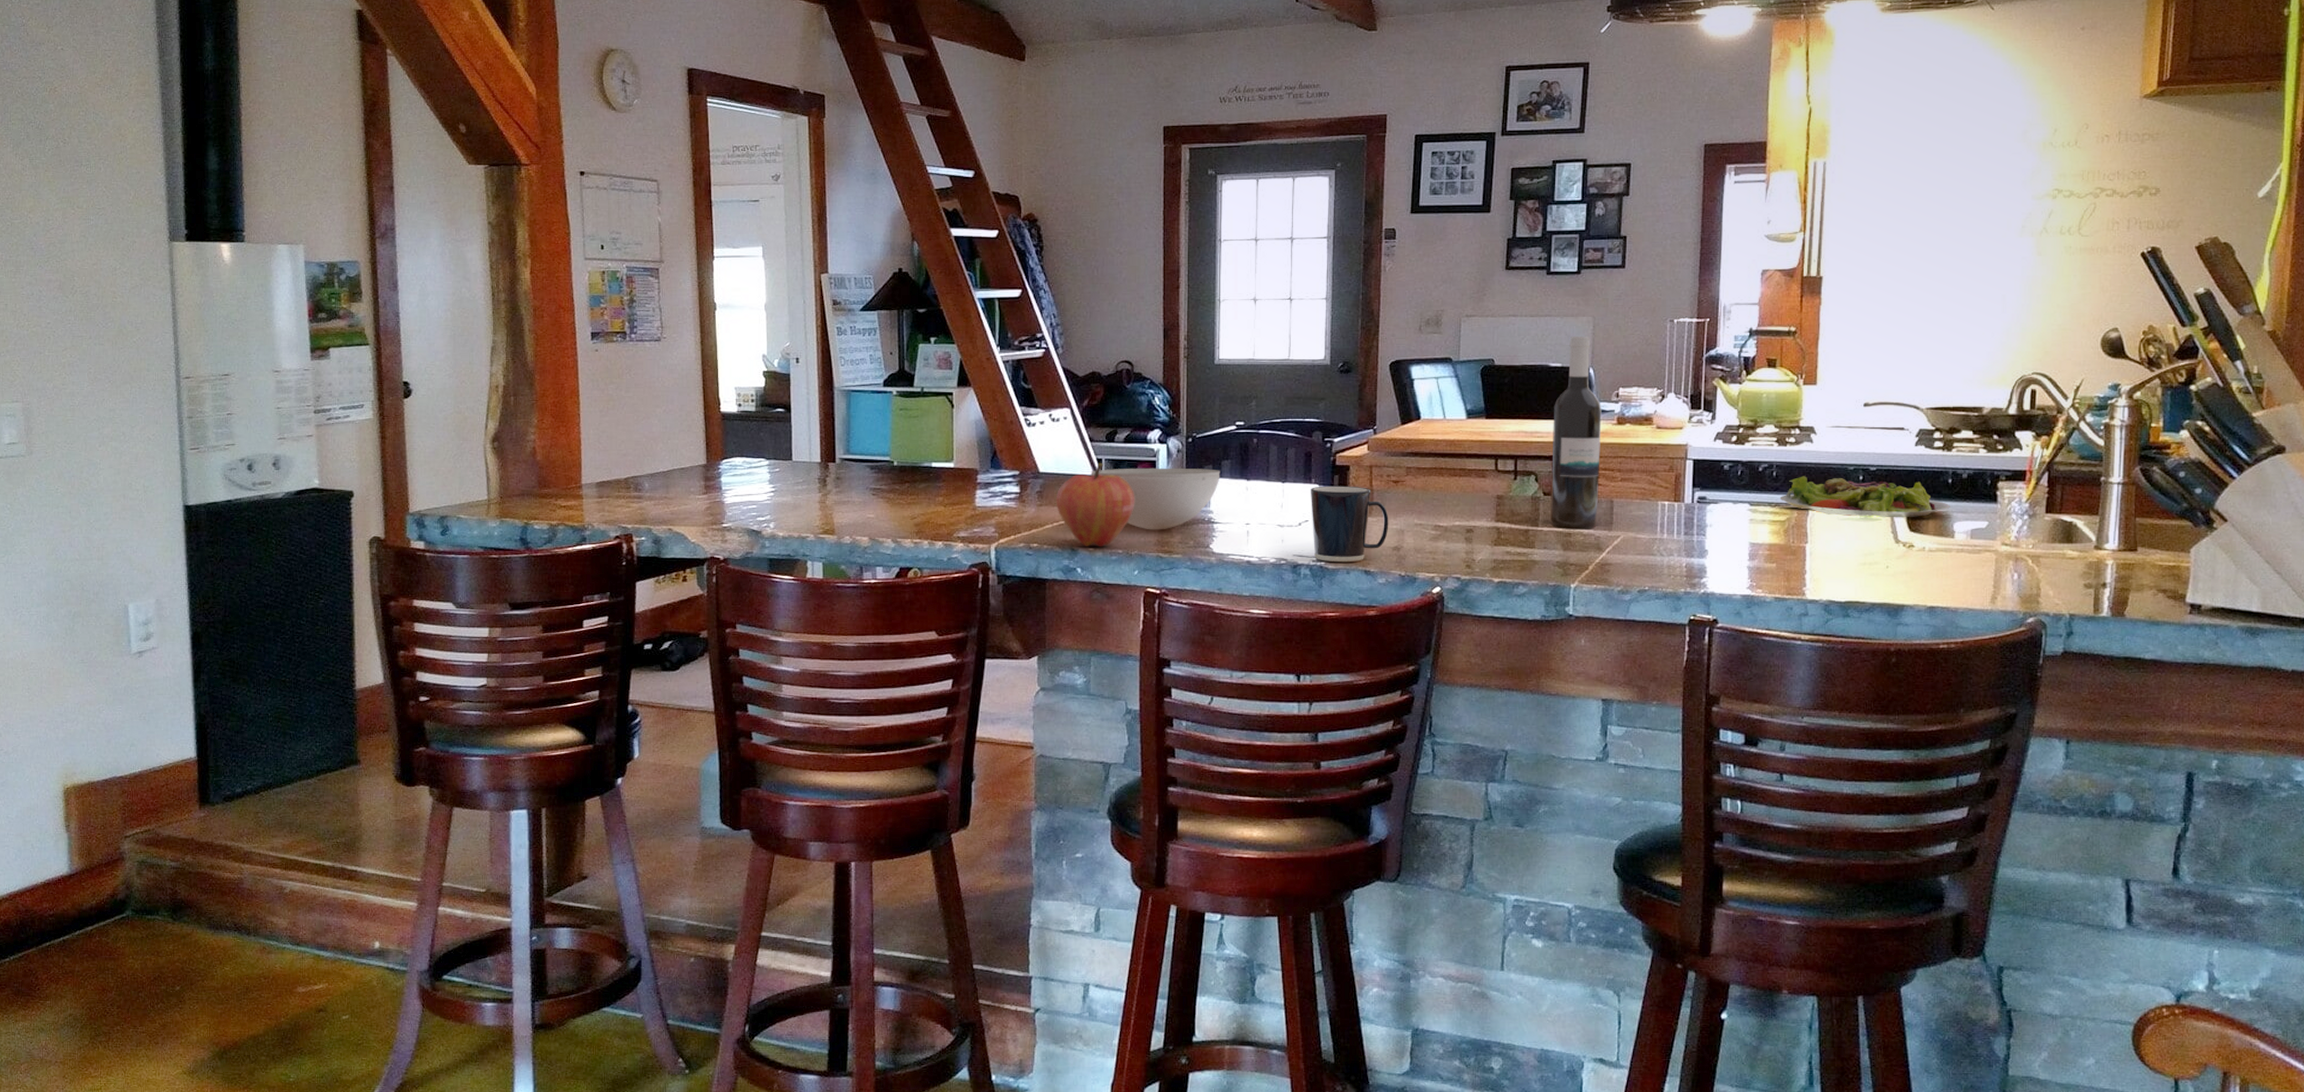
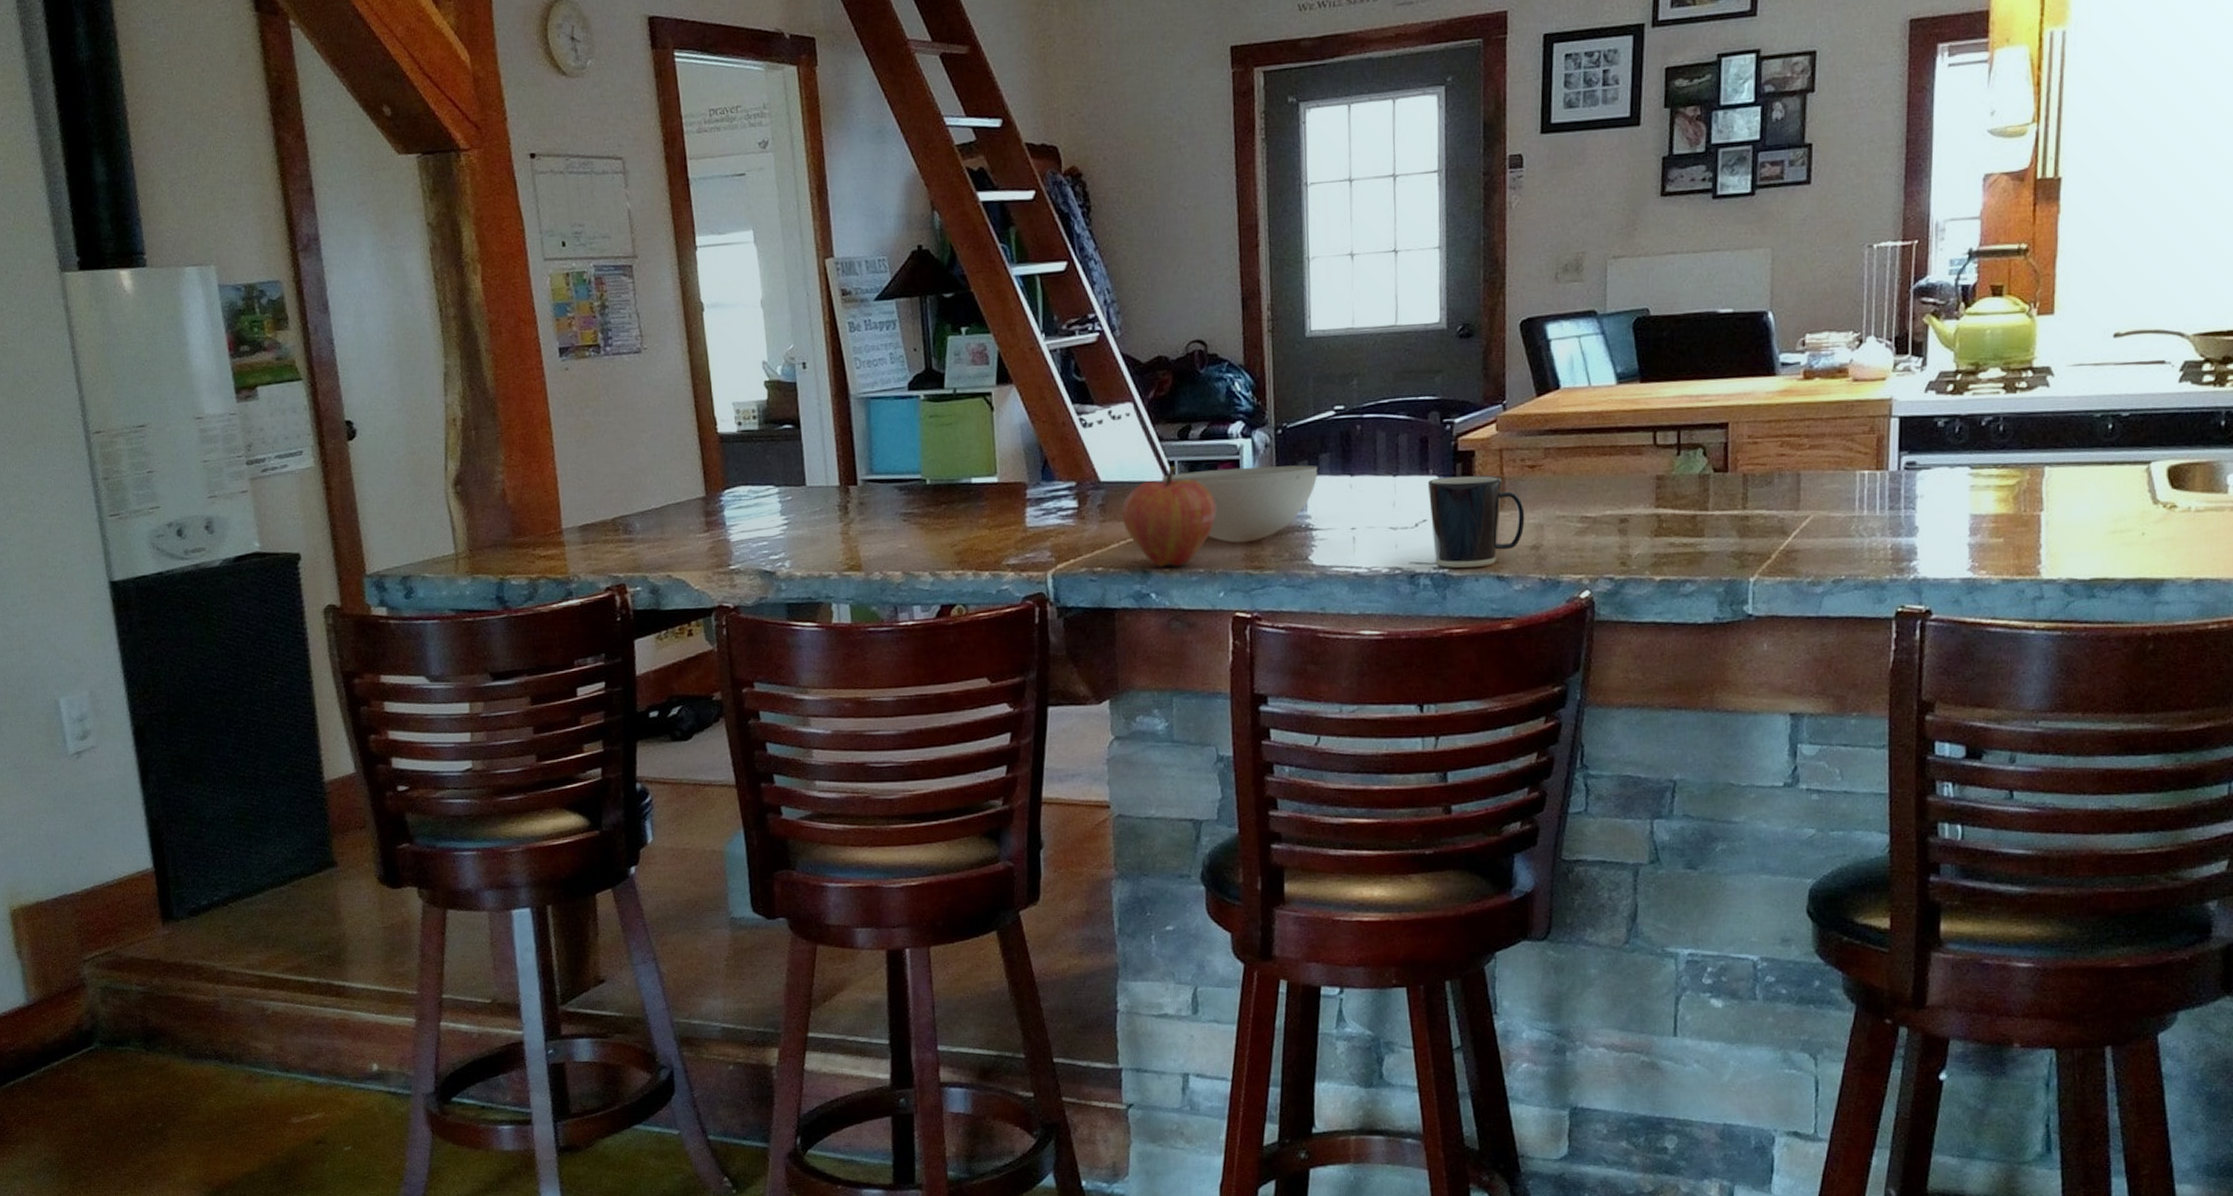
wine bottle: present [1550,335,1602,531] -> none [1722,272,1784,513]
salad plate: present [1779,476,1950,518] -> none [2007,426,2223,475]

